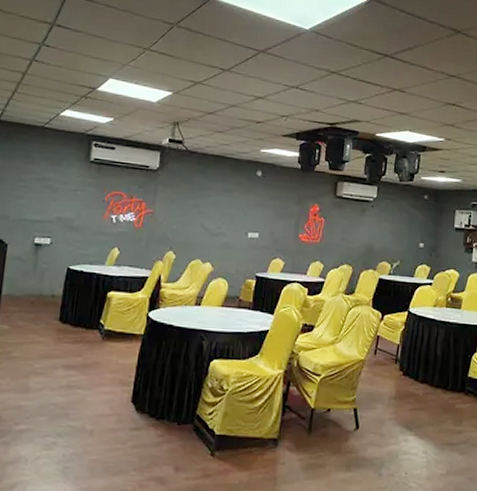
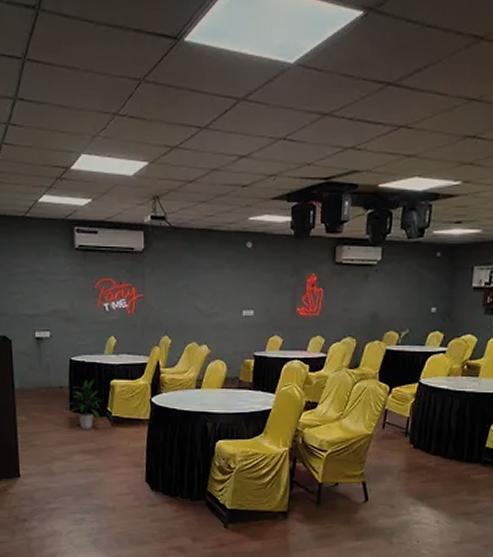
indoor plant: none [57,289,97,342] -> present [67,379,103,429]

